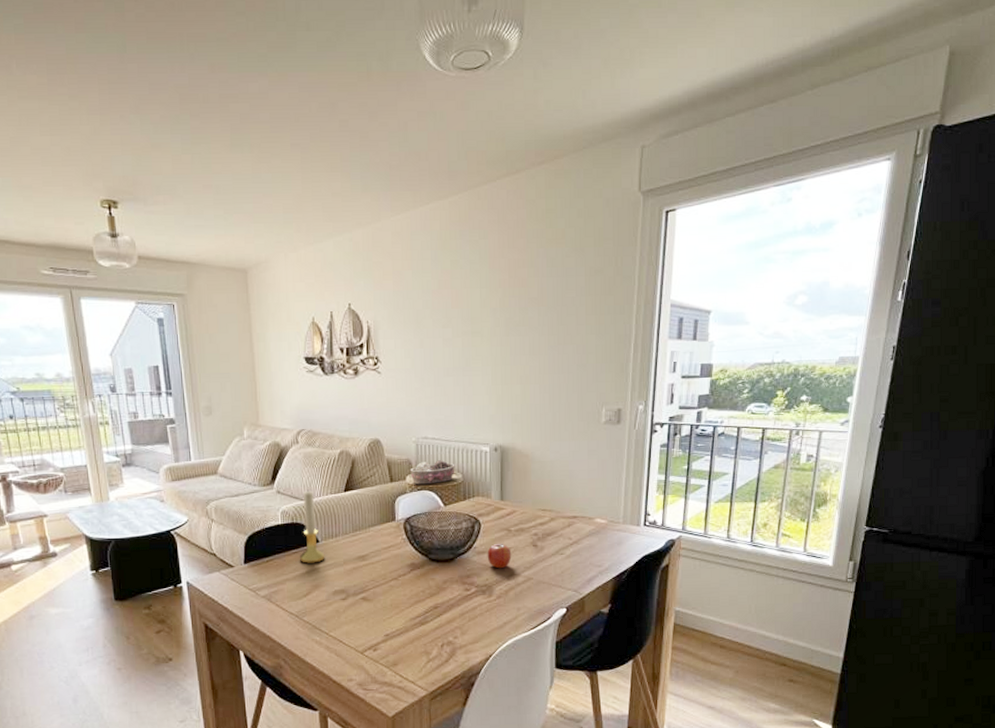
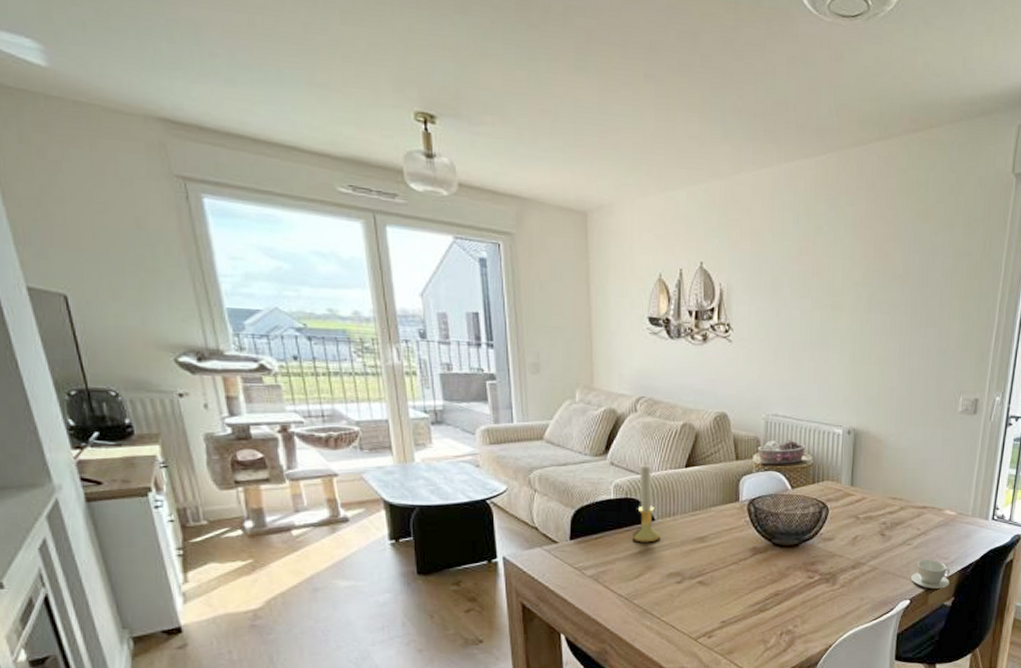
fruit: present [487,543,512,569] -> none [833,530,859,557]
teacup: none [566,568,606,596] -> present [911,560,950,588]

